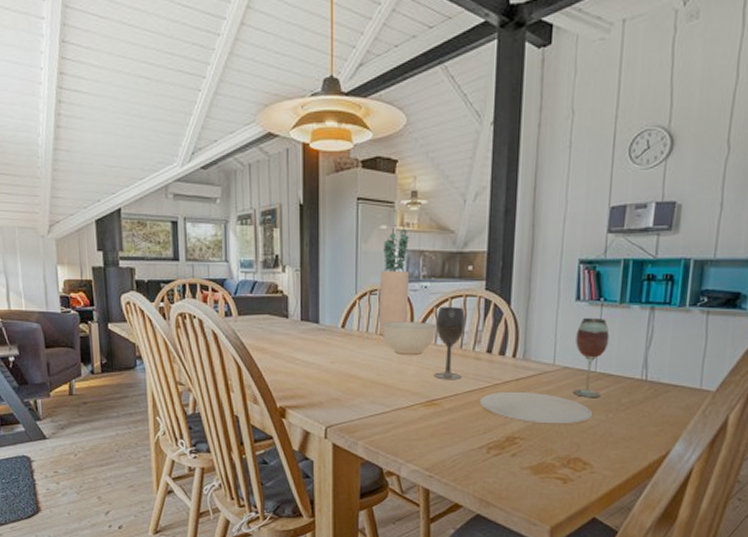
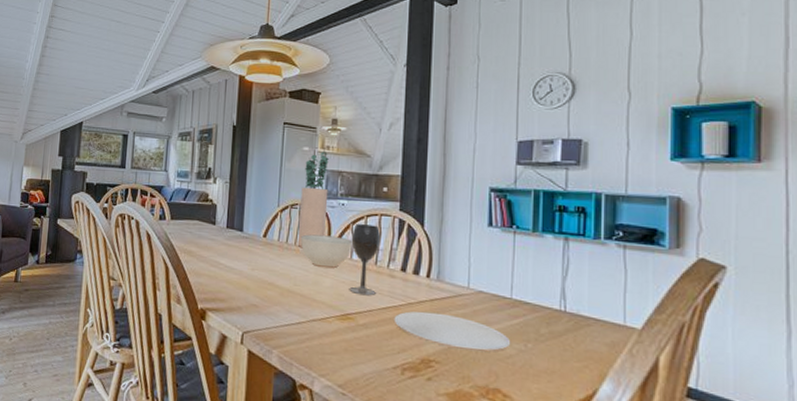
wineglass: present [574,317,610,398] -> none [490,243,524,326]

